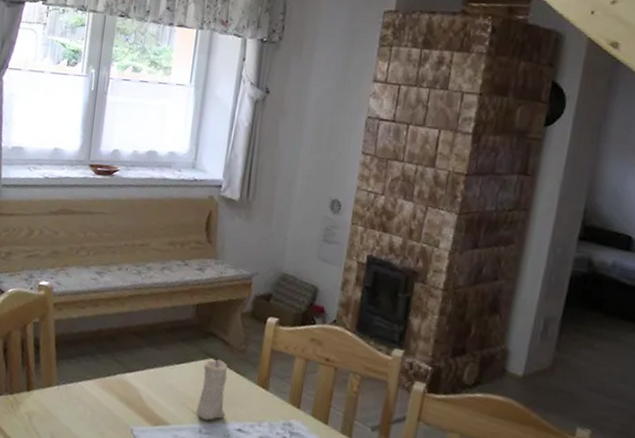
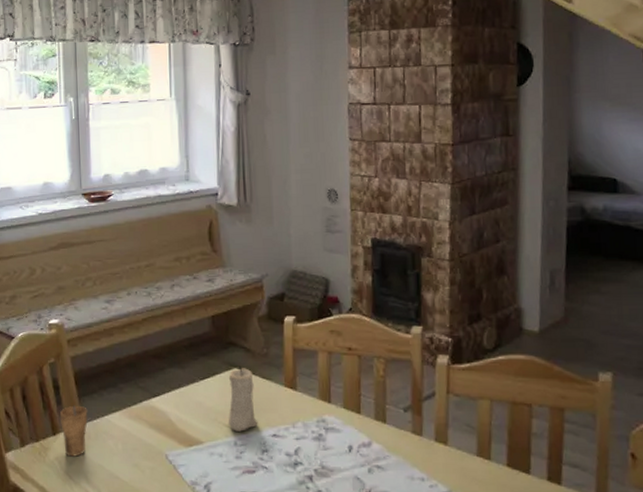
cup: none [35,366,63,415] -> present [60,405,88,457]

